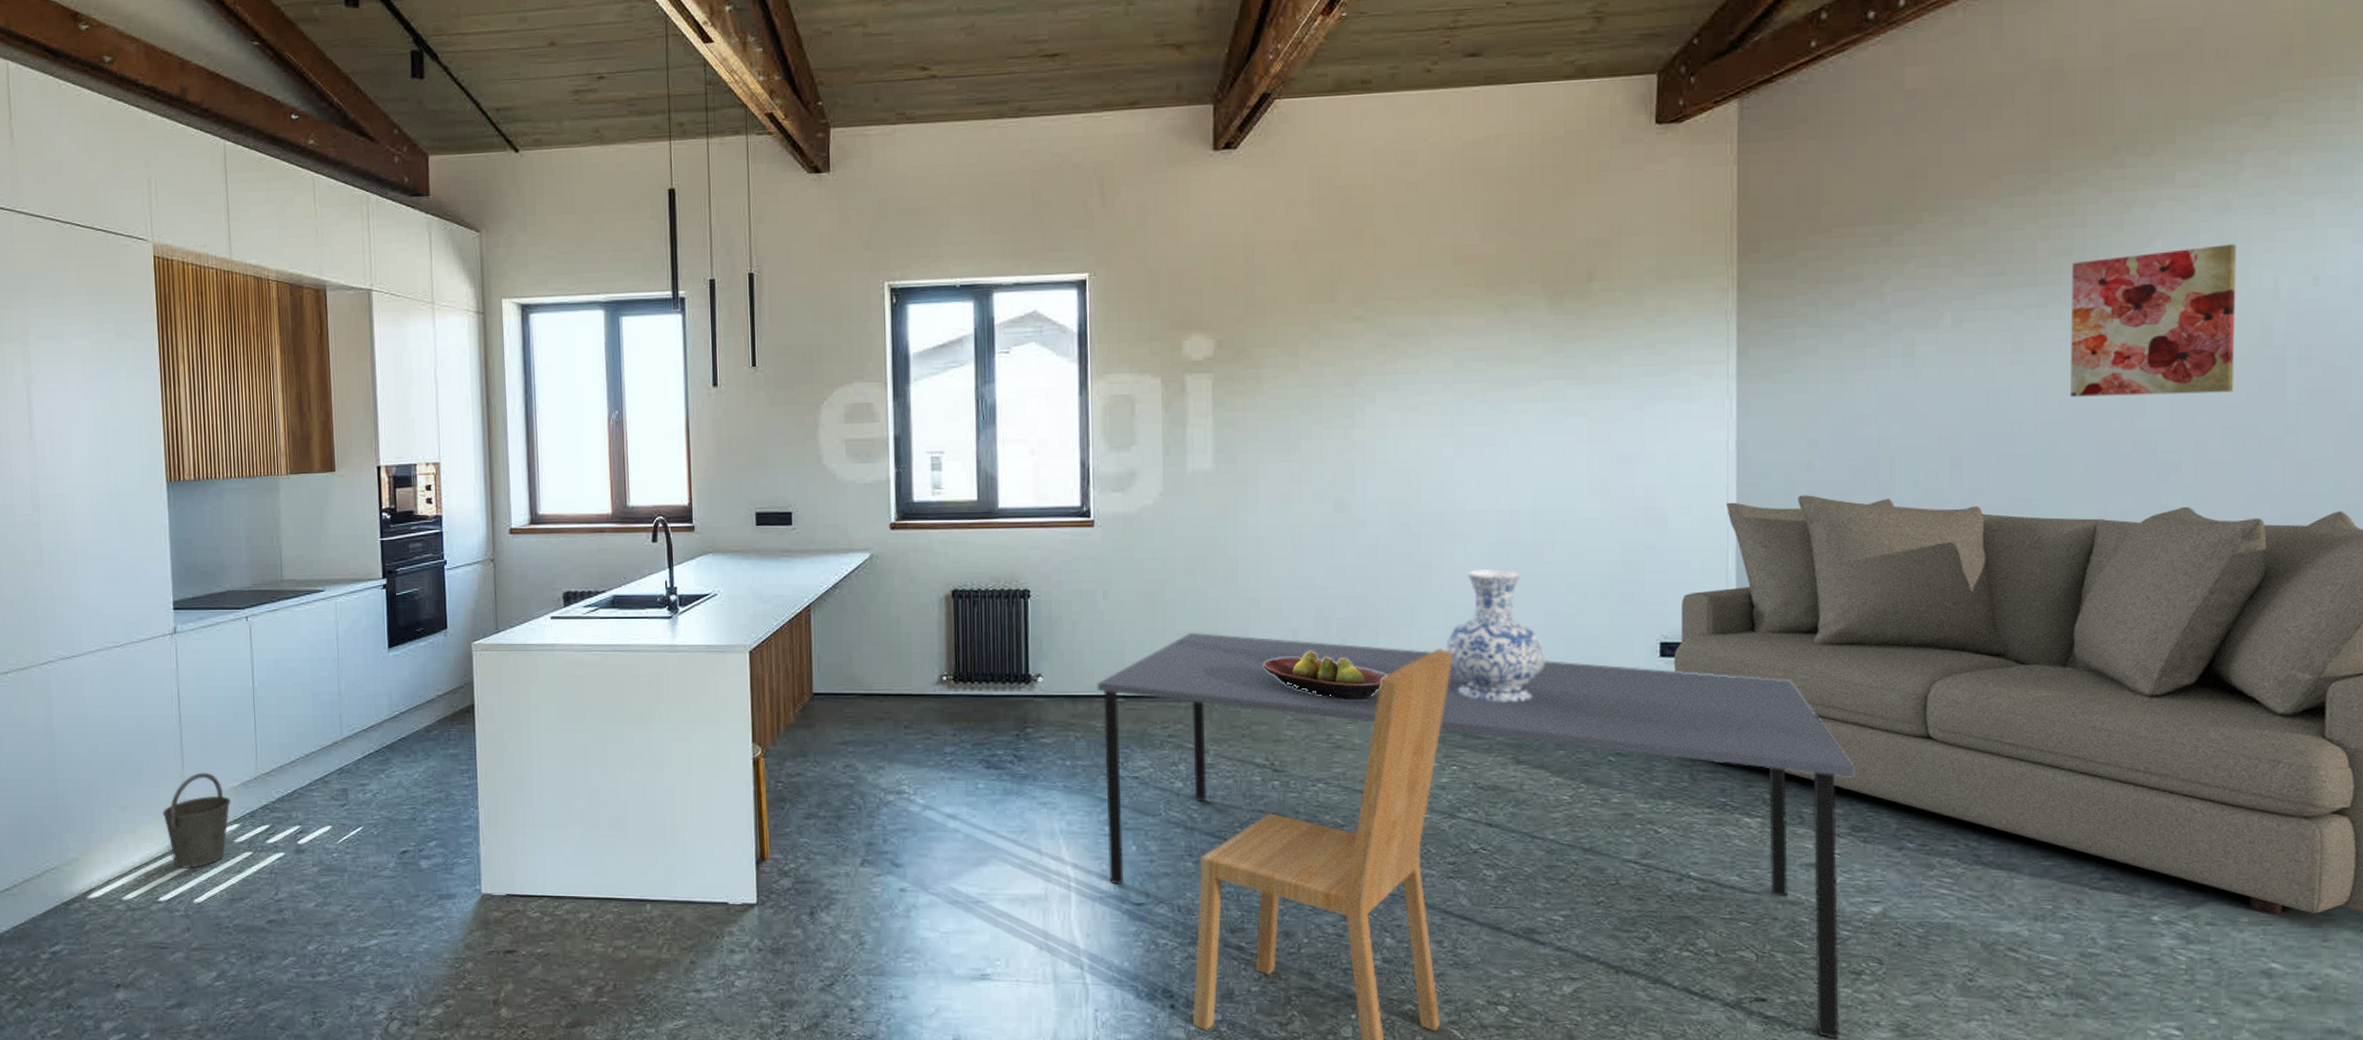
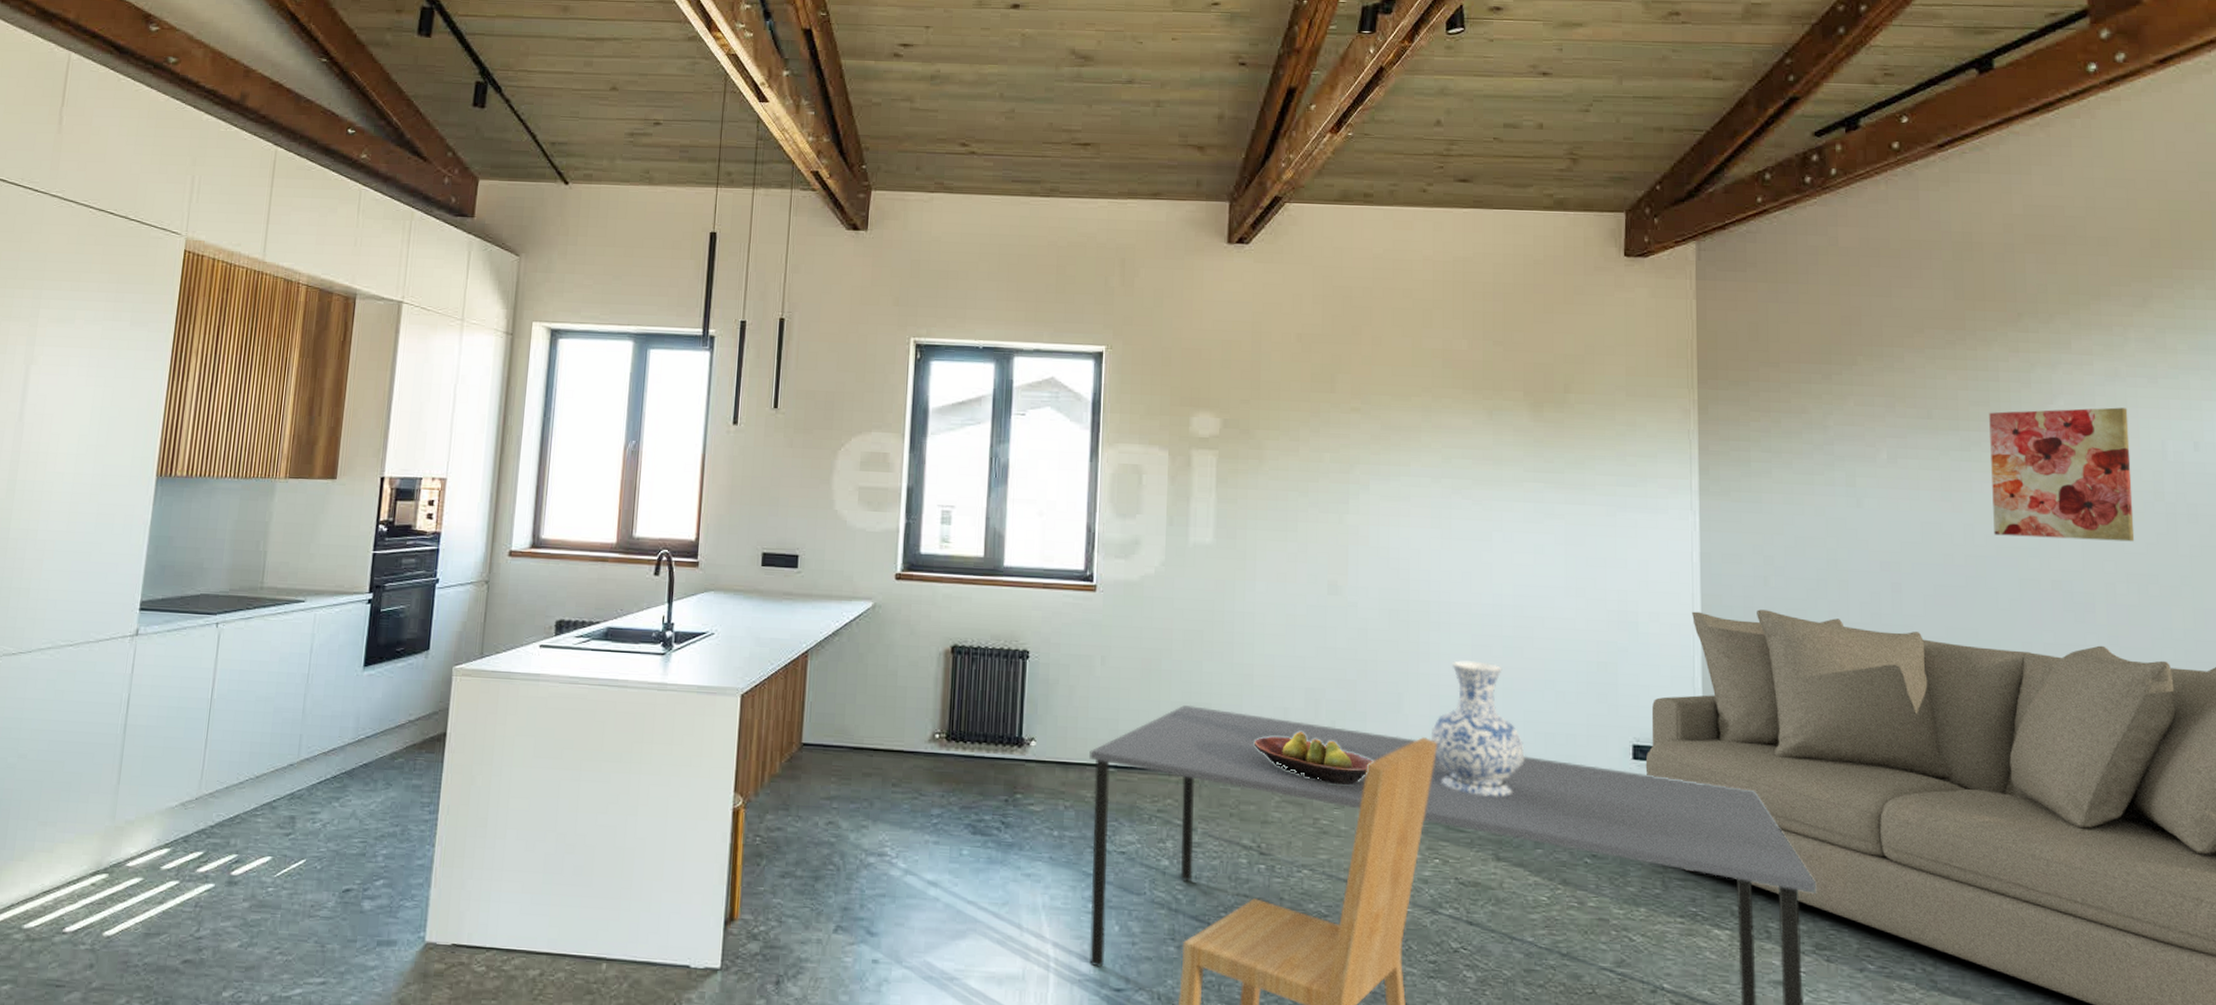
bucket: present [162,772,232,869] -> none [86,789,166,897]

